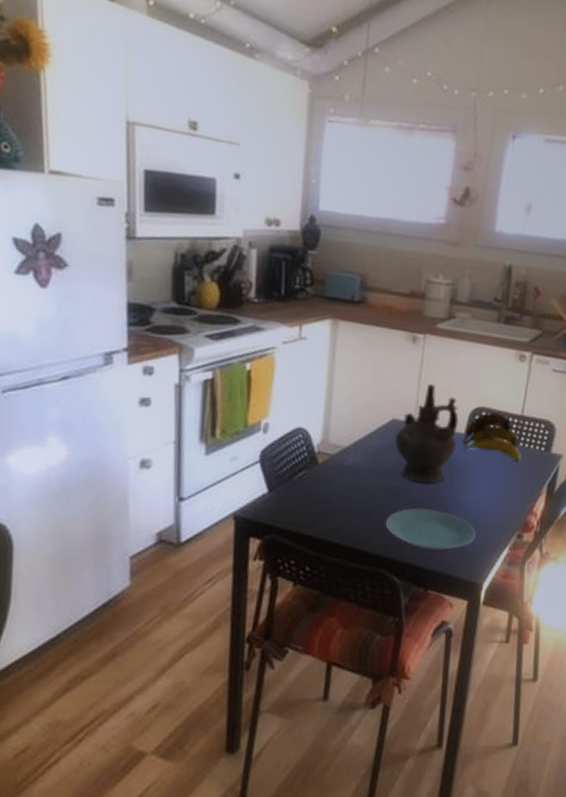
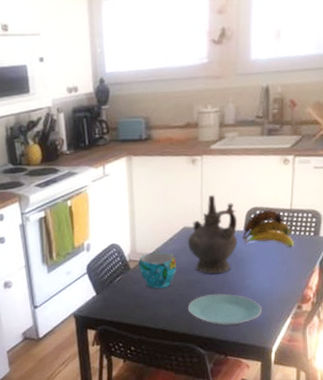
cup: none [329,445,378,494] -> present [138,252,176,289]

